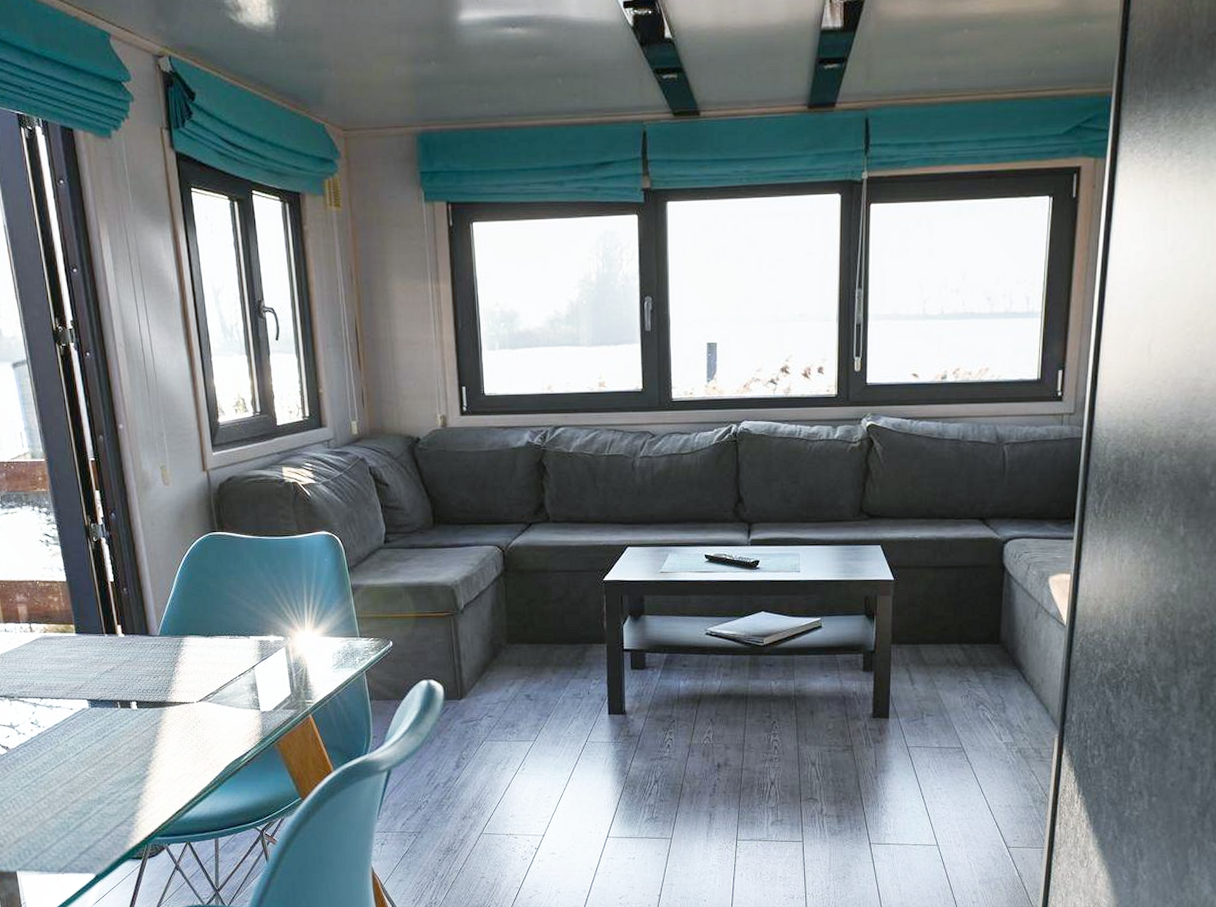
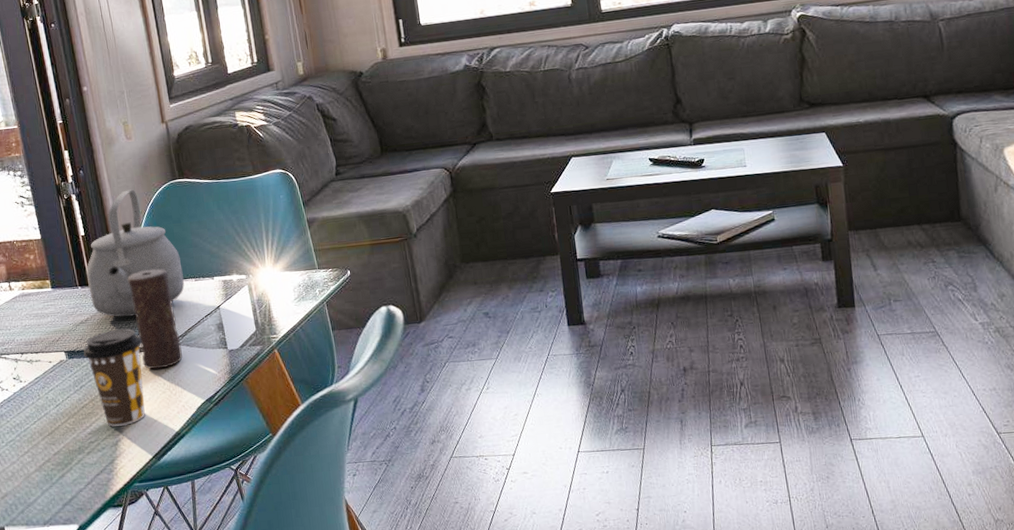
coffee cup: none [107,681,171,779] -> present [83,328,145,427]
tea kettle: none [113,538,219,670] -> present [86,189,185,317]
candle: none [158,623,212,725] -> present [127,269,182,370]

